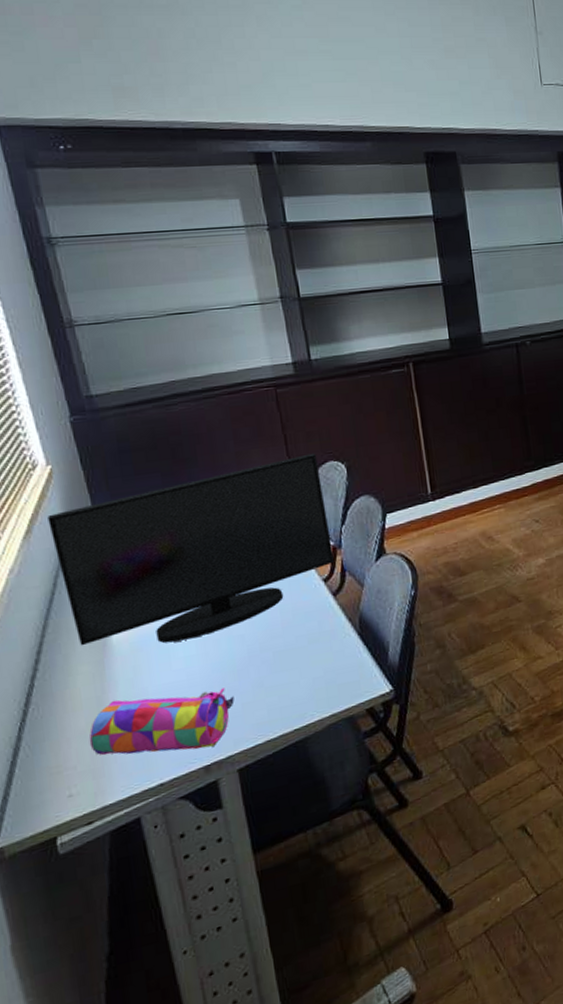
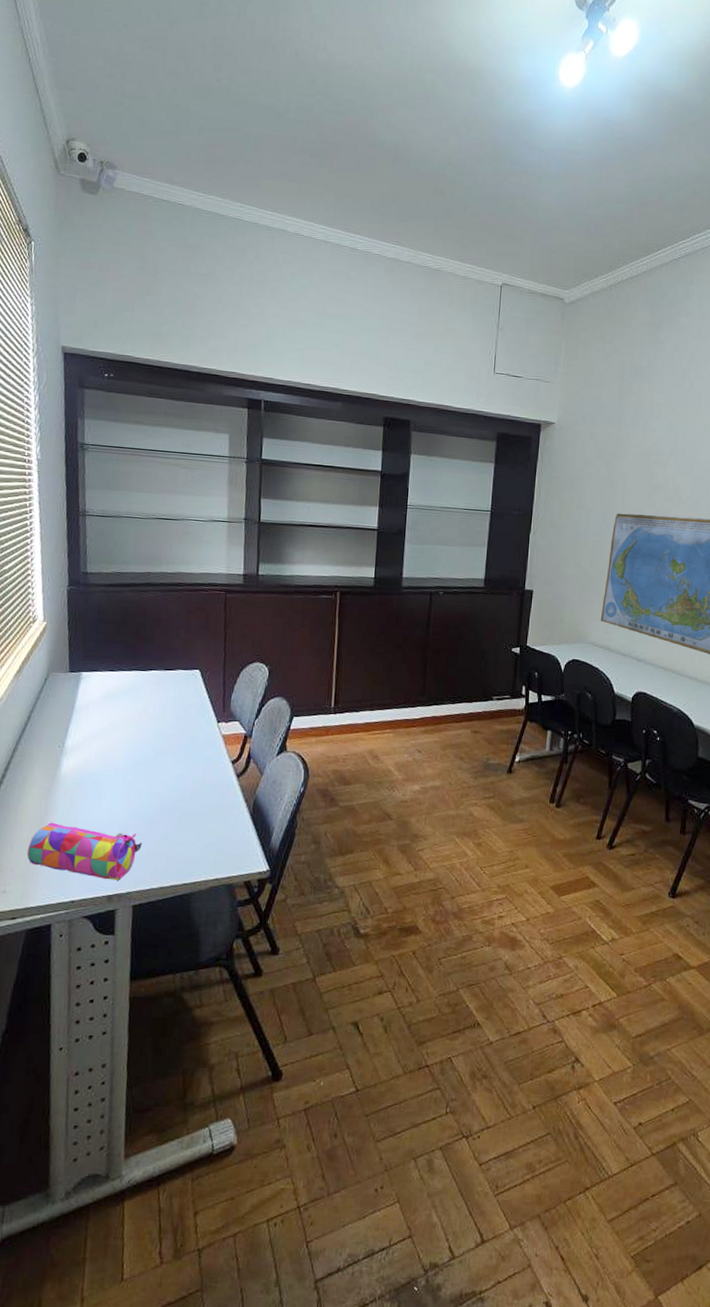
monitor: present [47,453,334,646] -> none [34,652,247,786]

